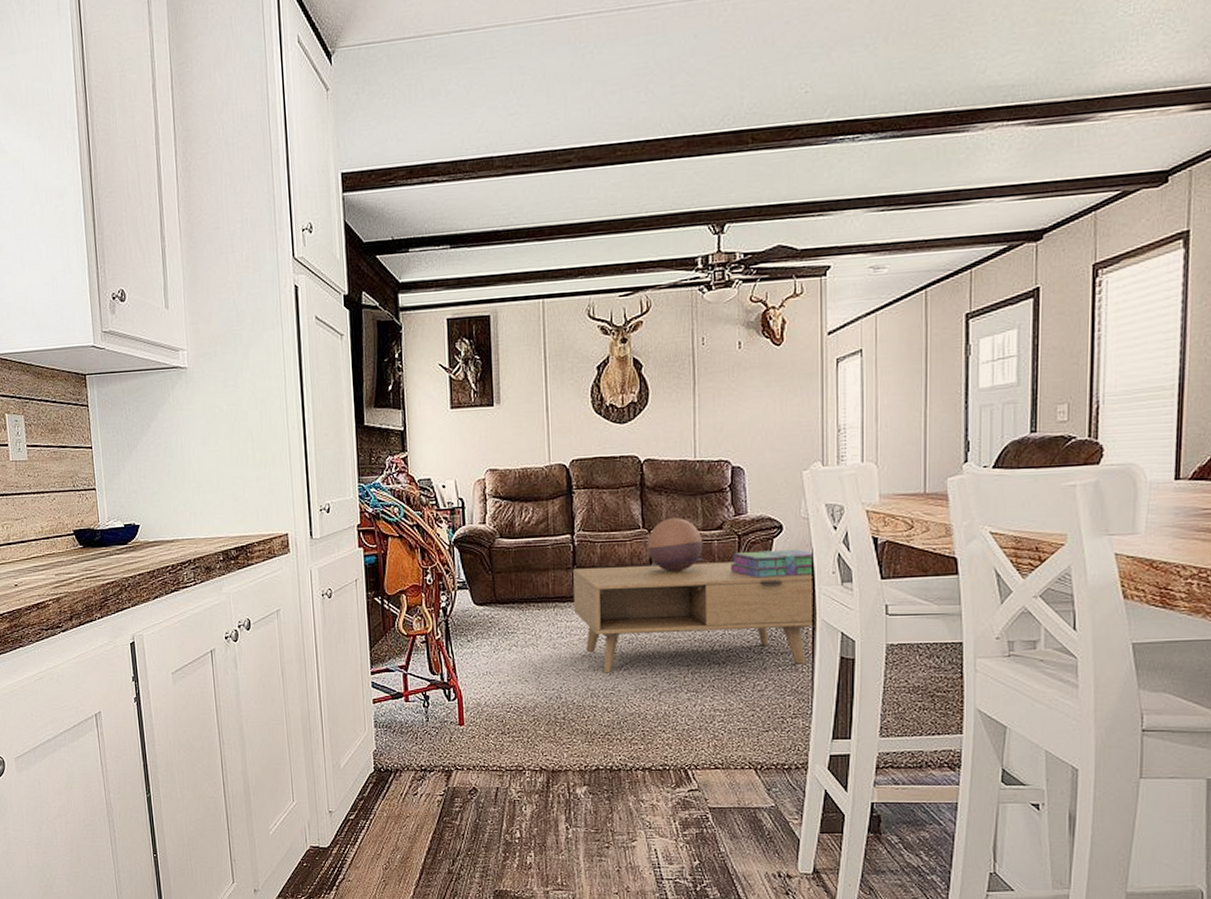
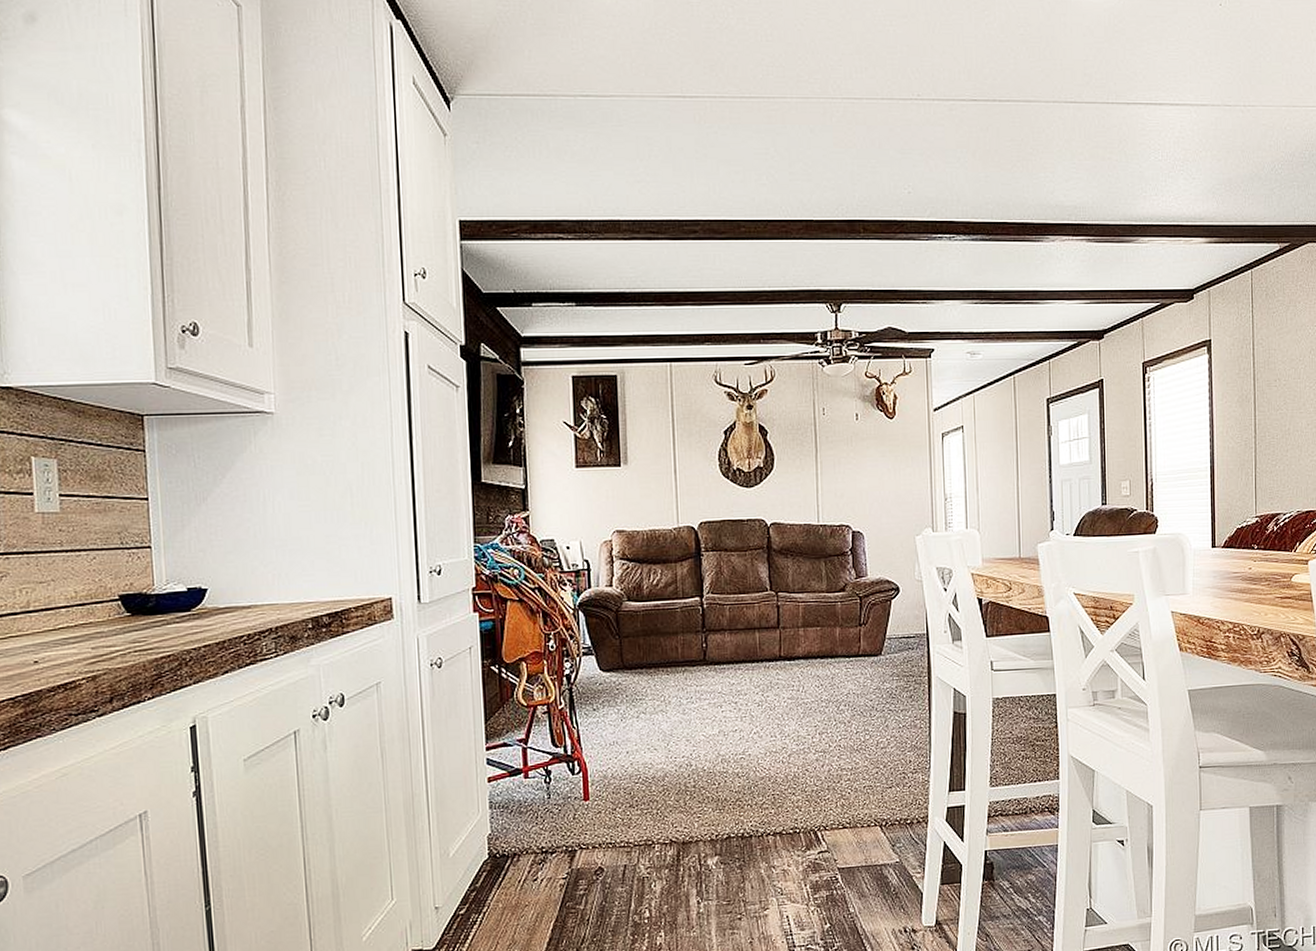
coffee table: present [573,562,815,673] -> none [702,623,931,738]
decorative bowl: present [647,518,703,573] -> none [774,580,828,634]
stack of books: present [731,549,813,578] -> none [853,610,927,638]

